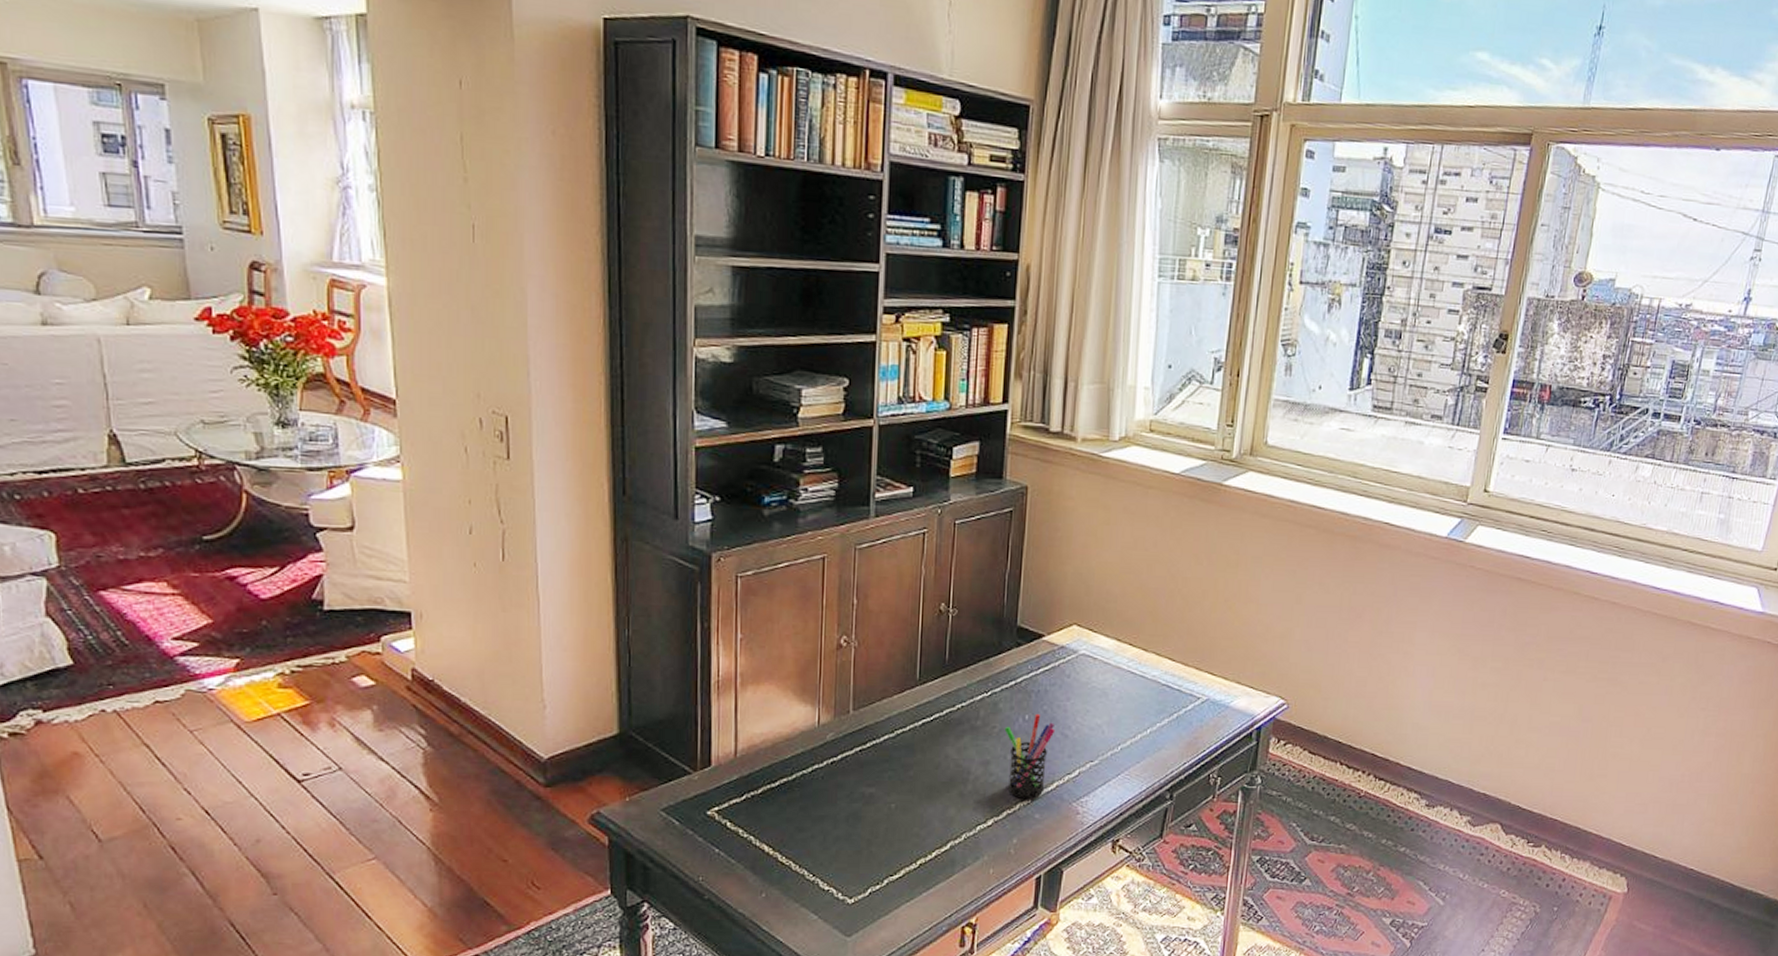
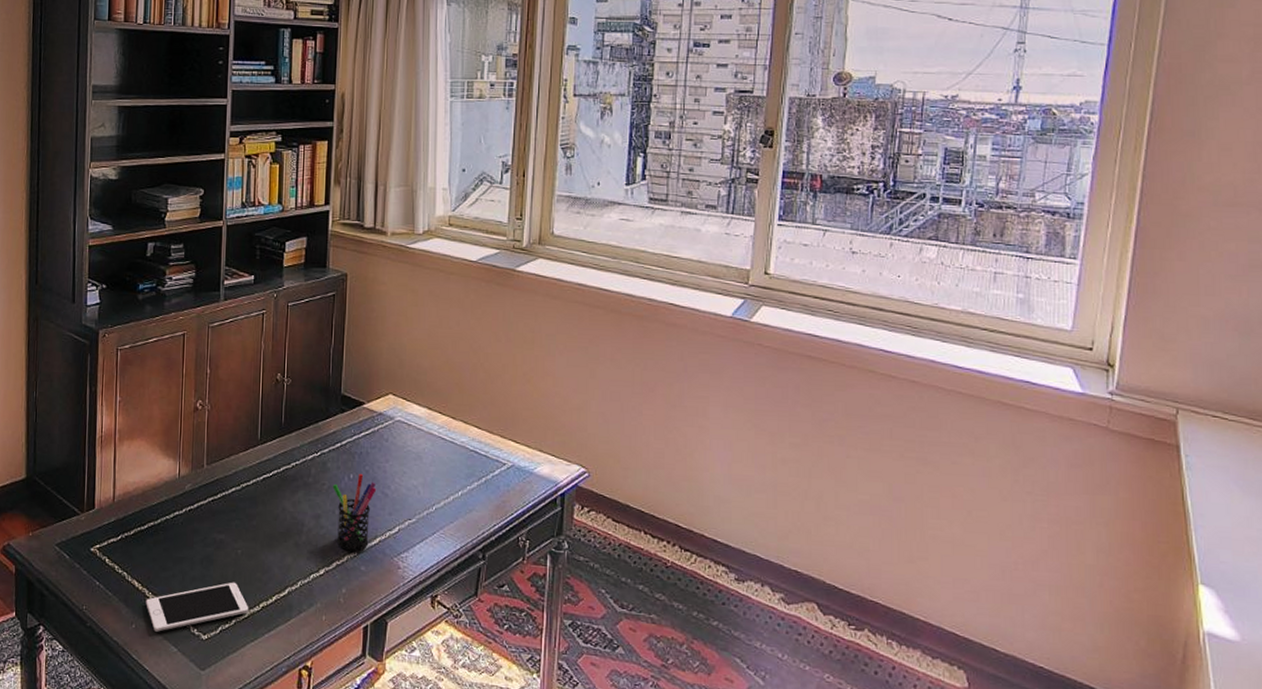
cell phone: none [778,839,904,899] -> present [146,582,249,632]

